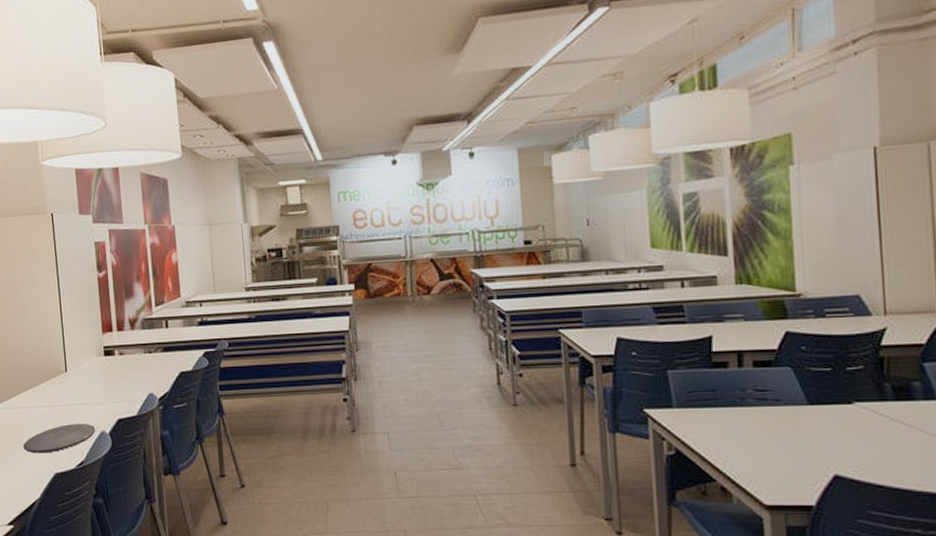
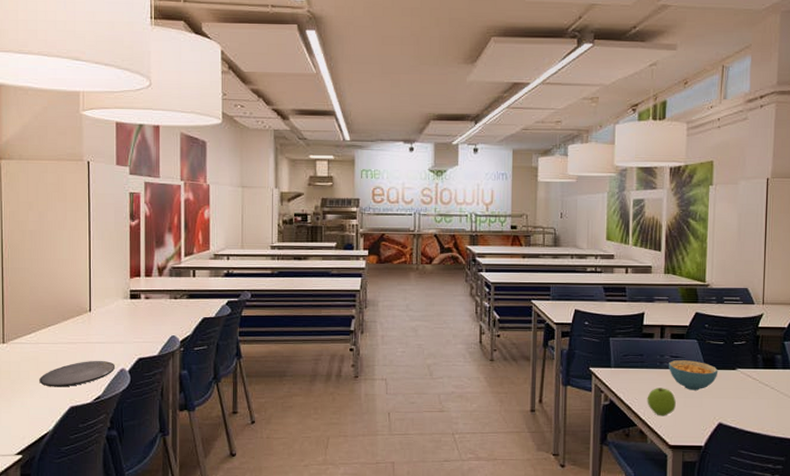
apple: none [726,431,769,468] -> present [647,388,676,416]
cereal bowl: none [753,394,827,433] -> present [669,360,719,390]

